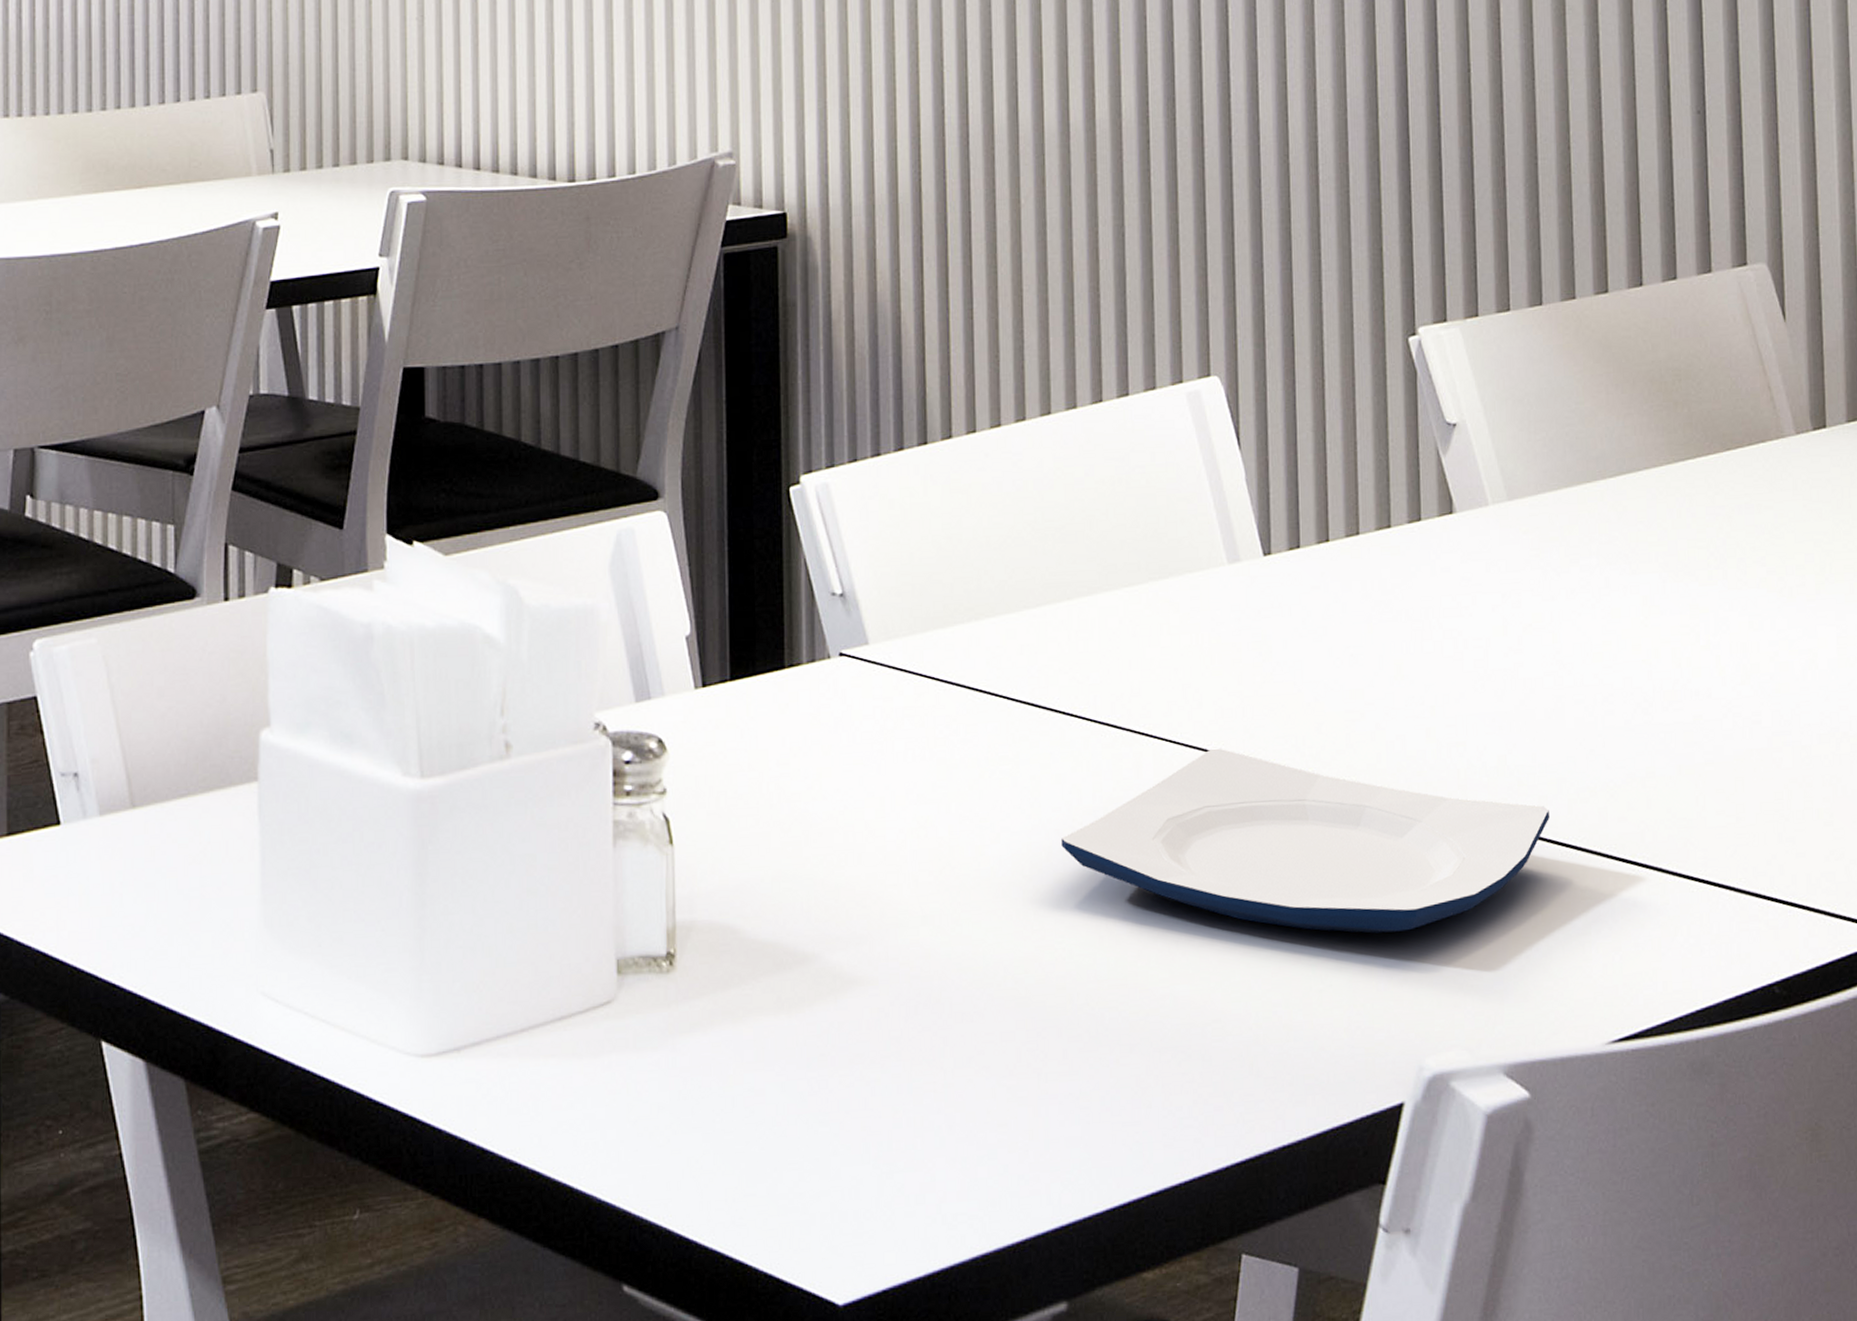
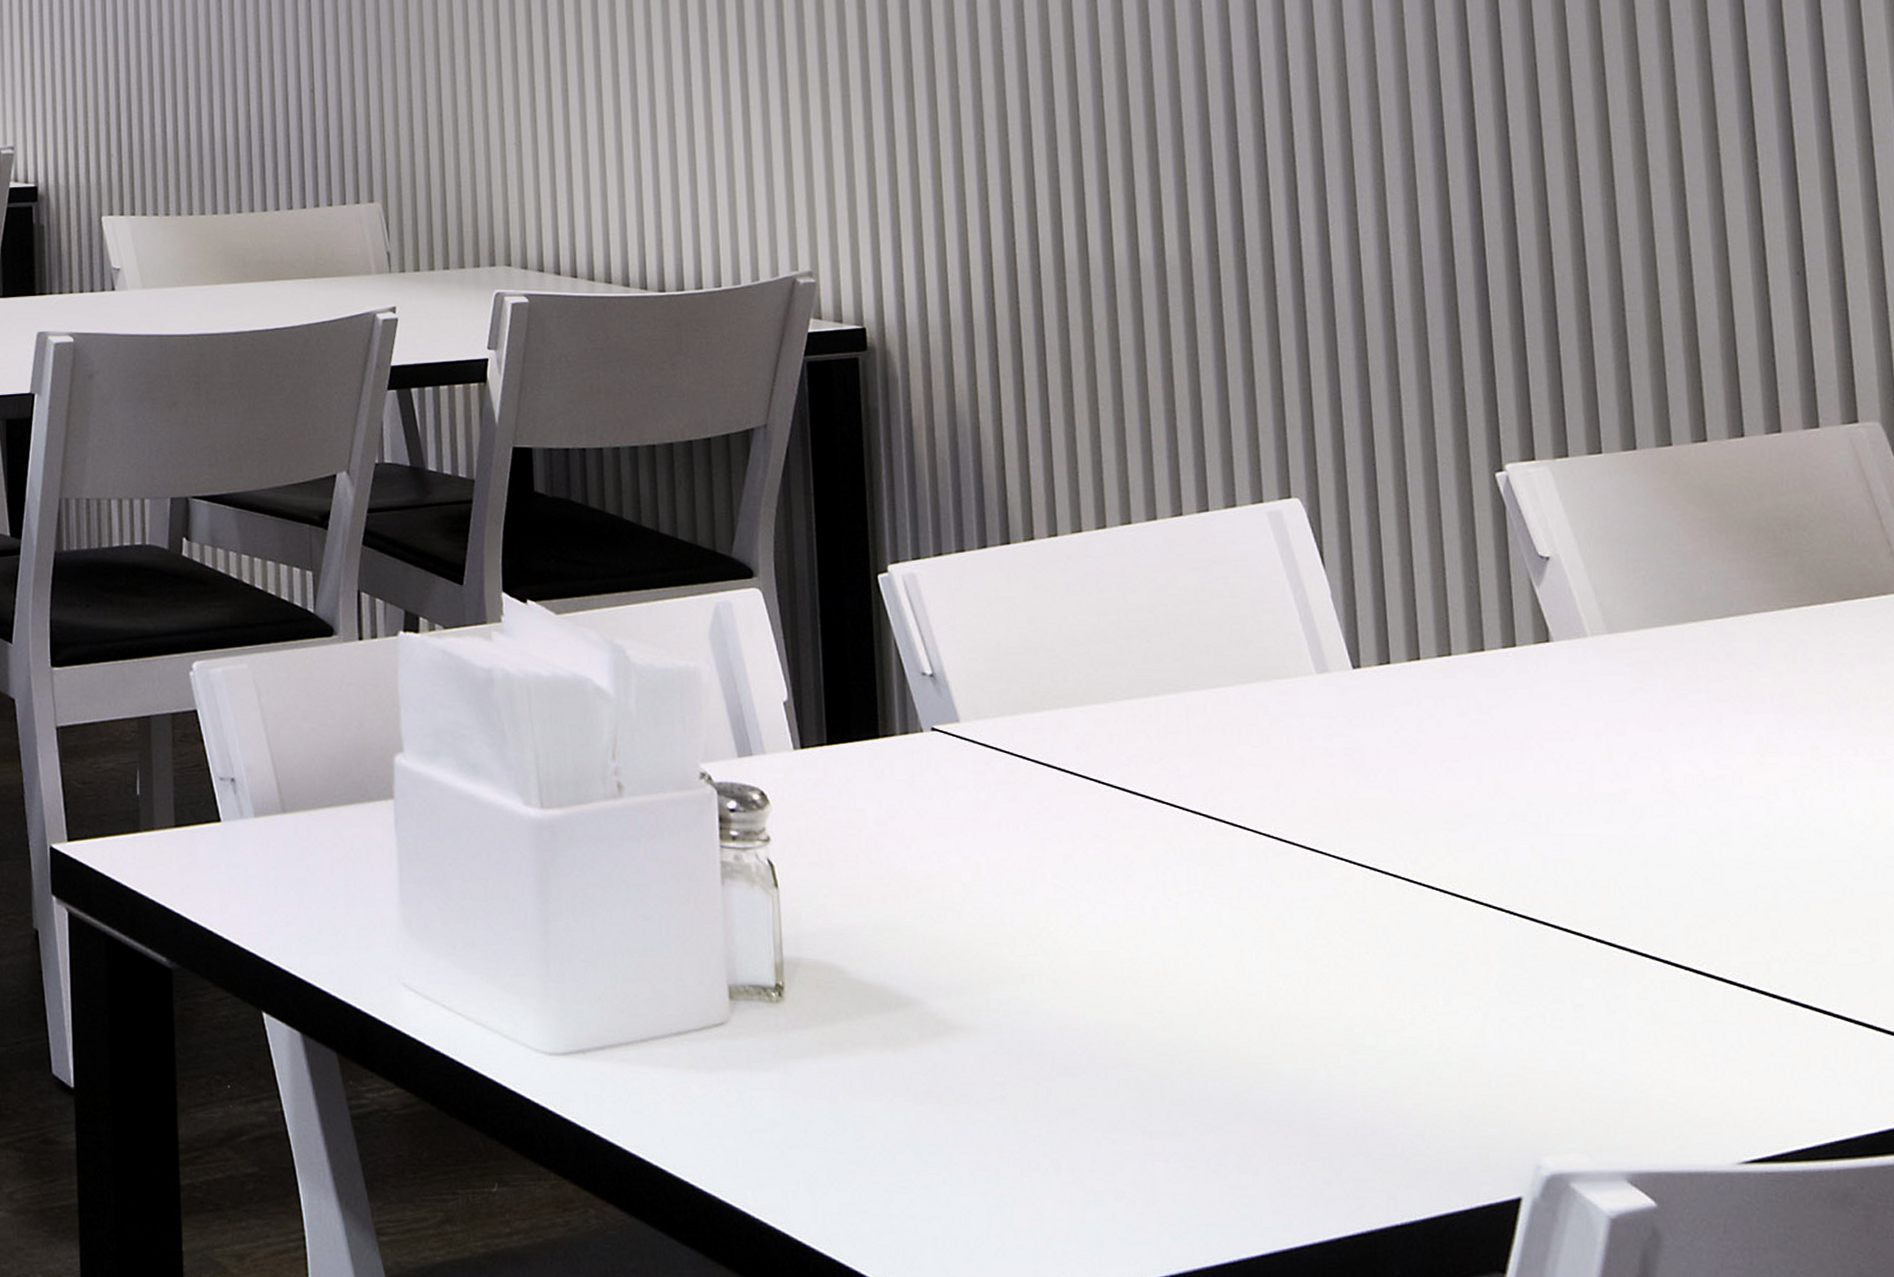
plate: present [1061,748,1549,934] -> none [1157,844,1666,1035]

